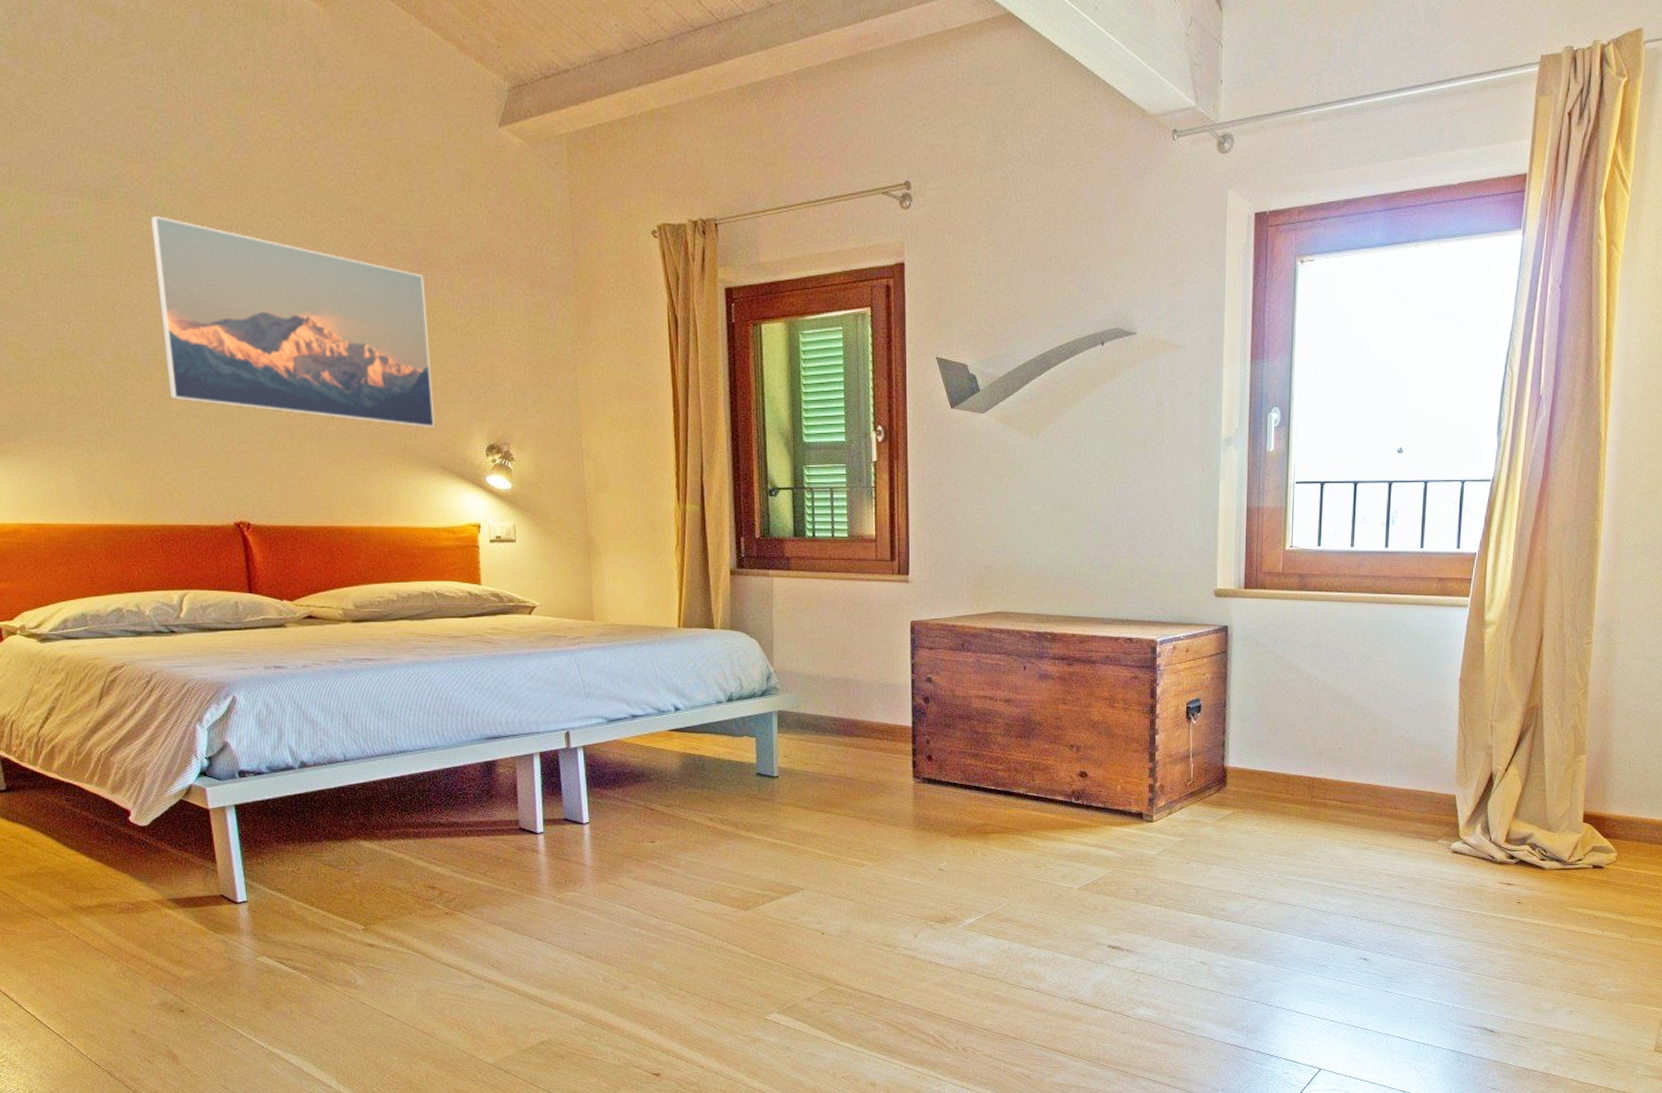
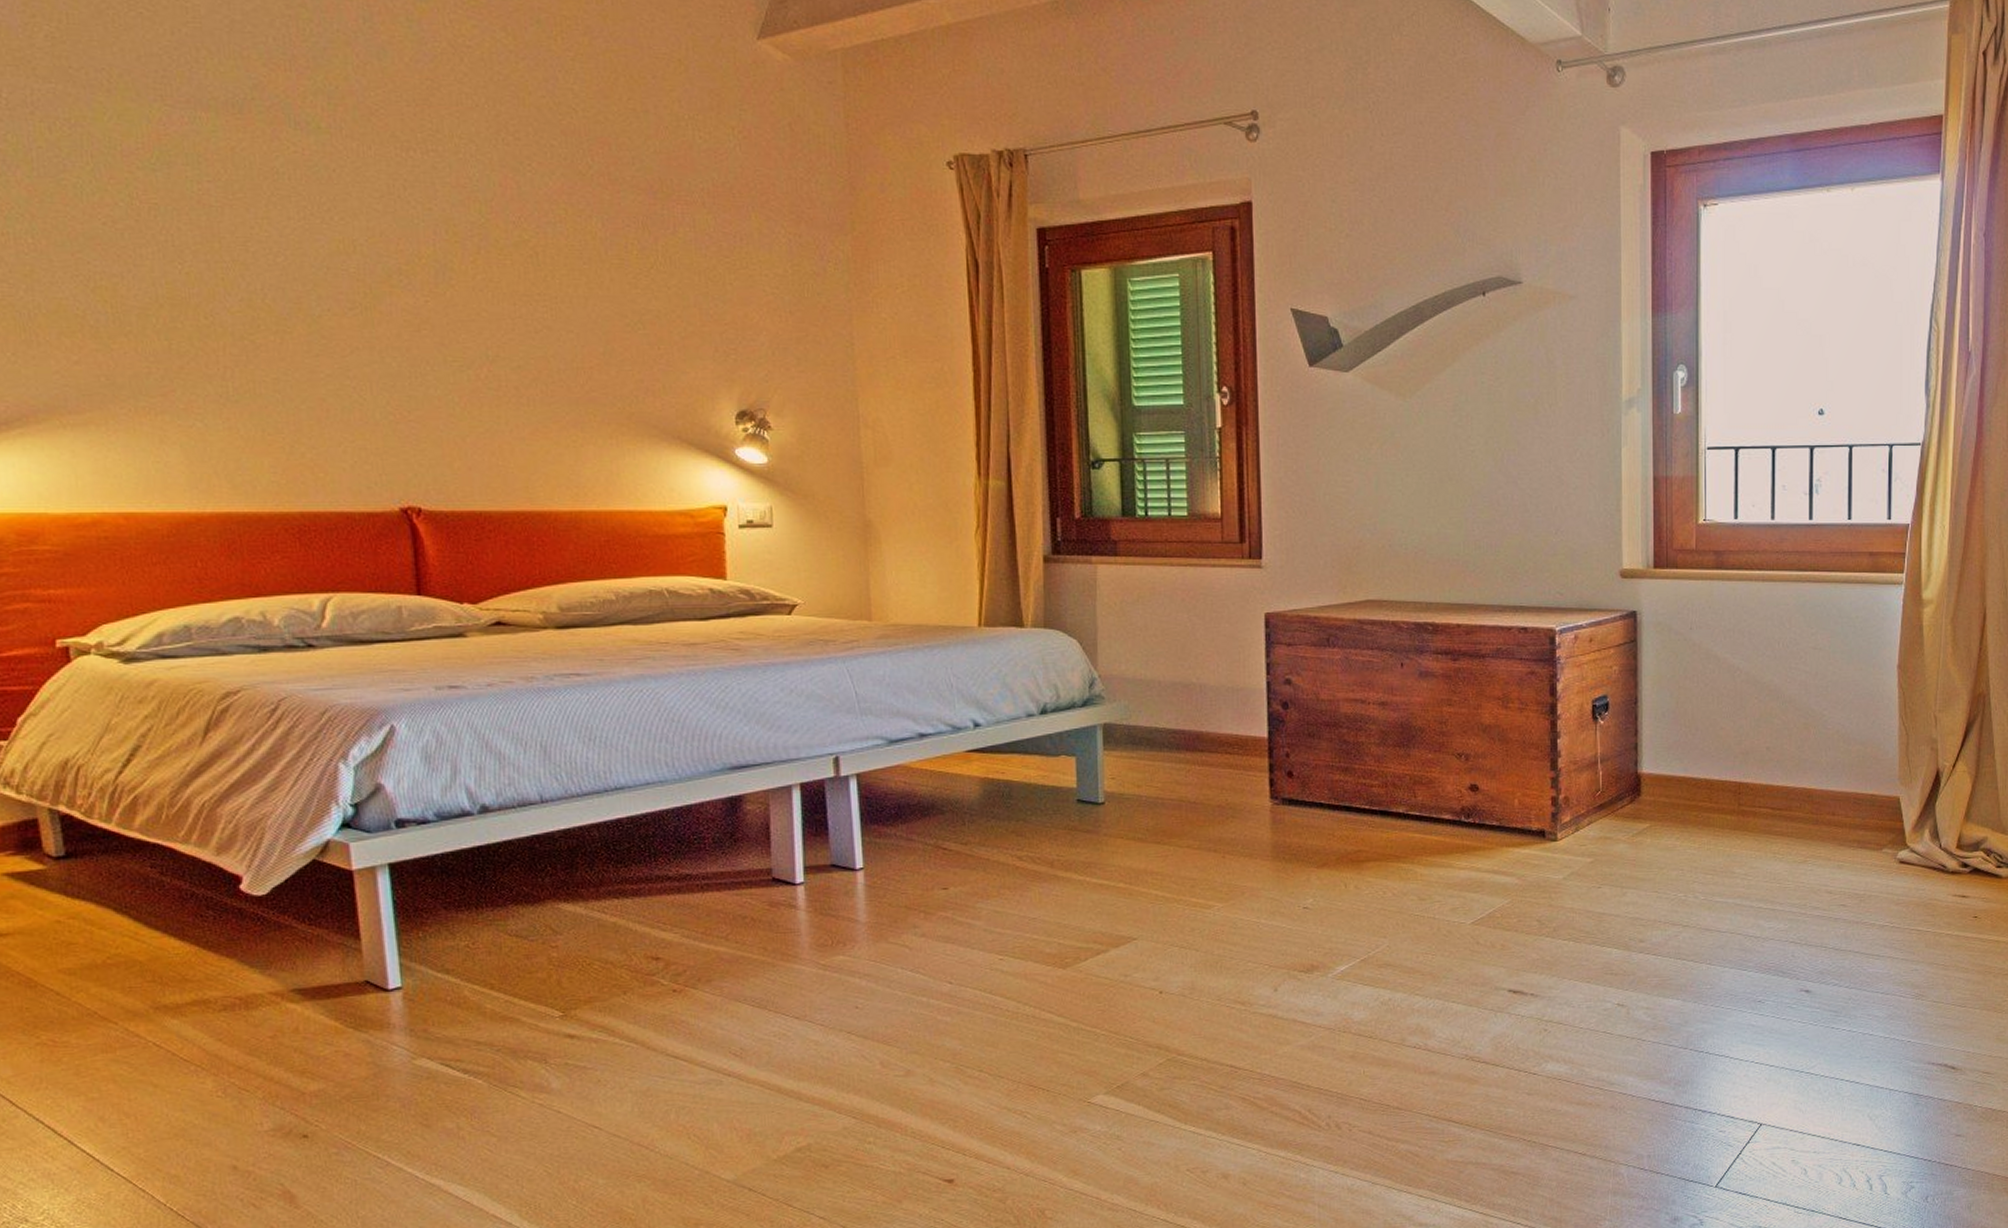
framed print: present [150,216,436,428] -> none [299,135,671,391]

